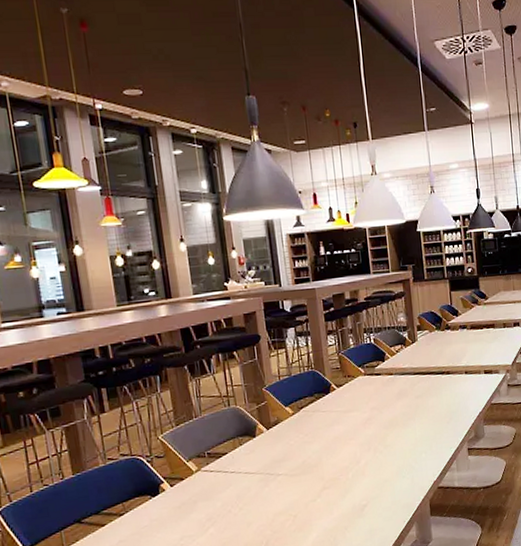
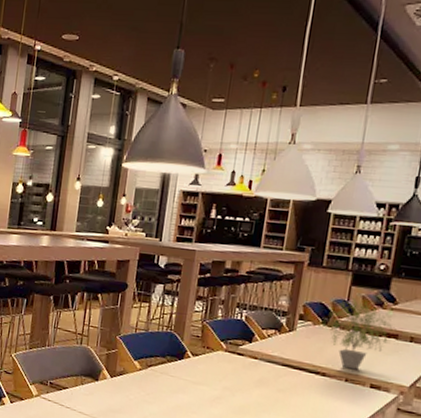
potted plant: none [439,300,492,363] -> present [327,297,396,370]

